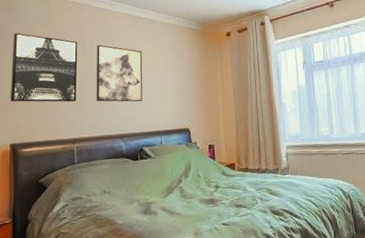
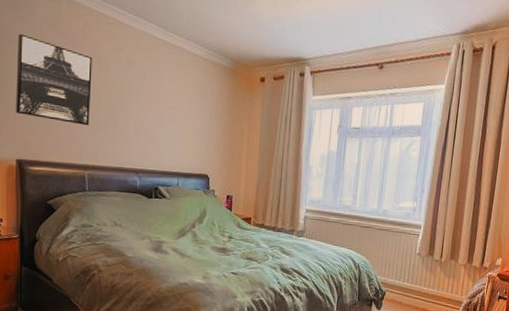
wall art: present [96,44,143,102] -> none [111,65,165,138]

